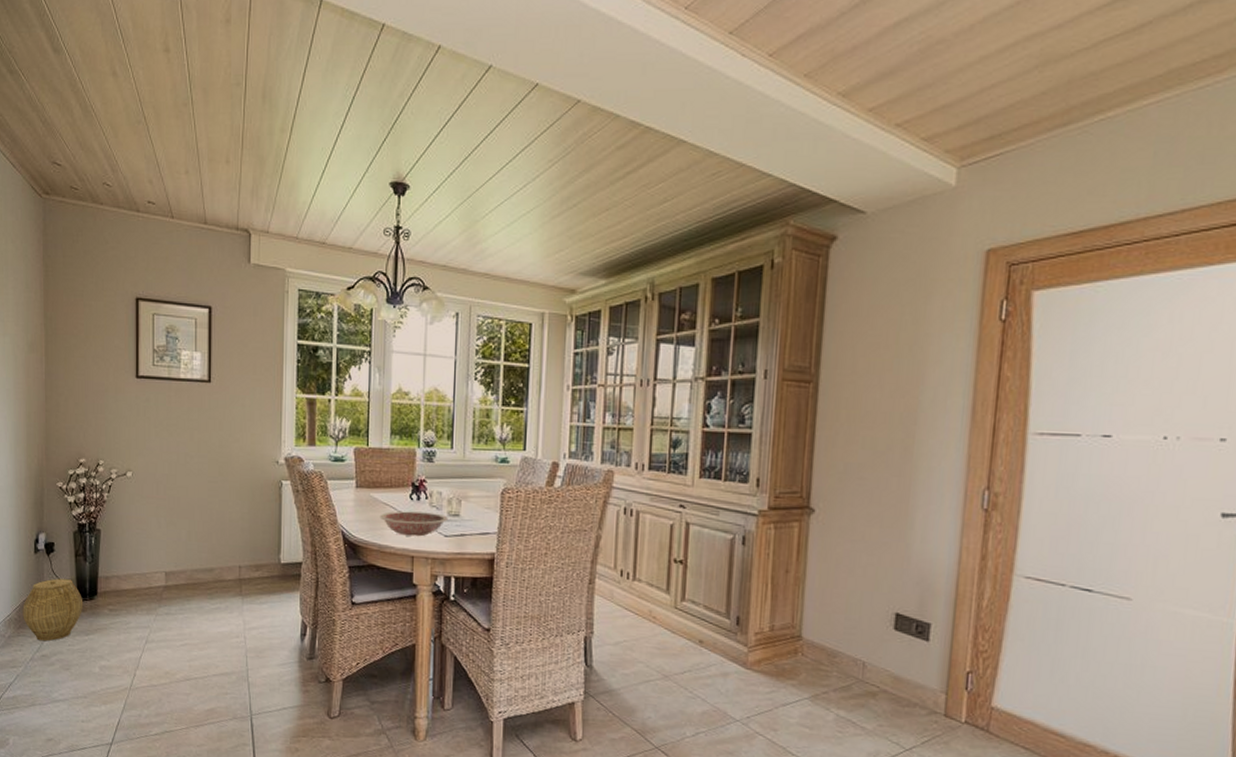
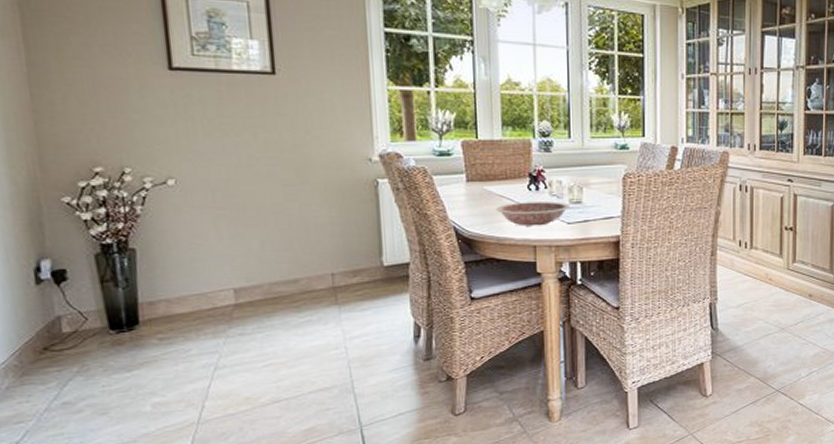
woven basket: present [22,578,84,642] -> none [25,310,120,387]

